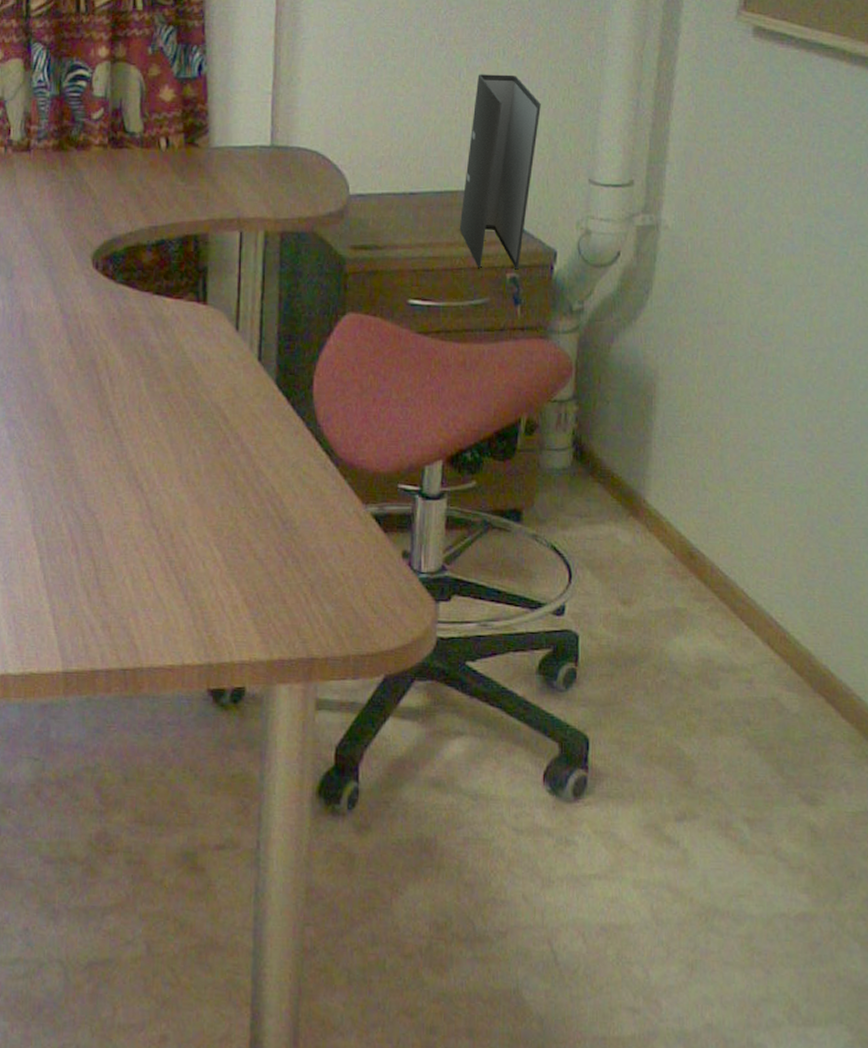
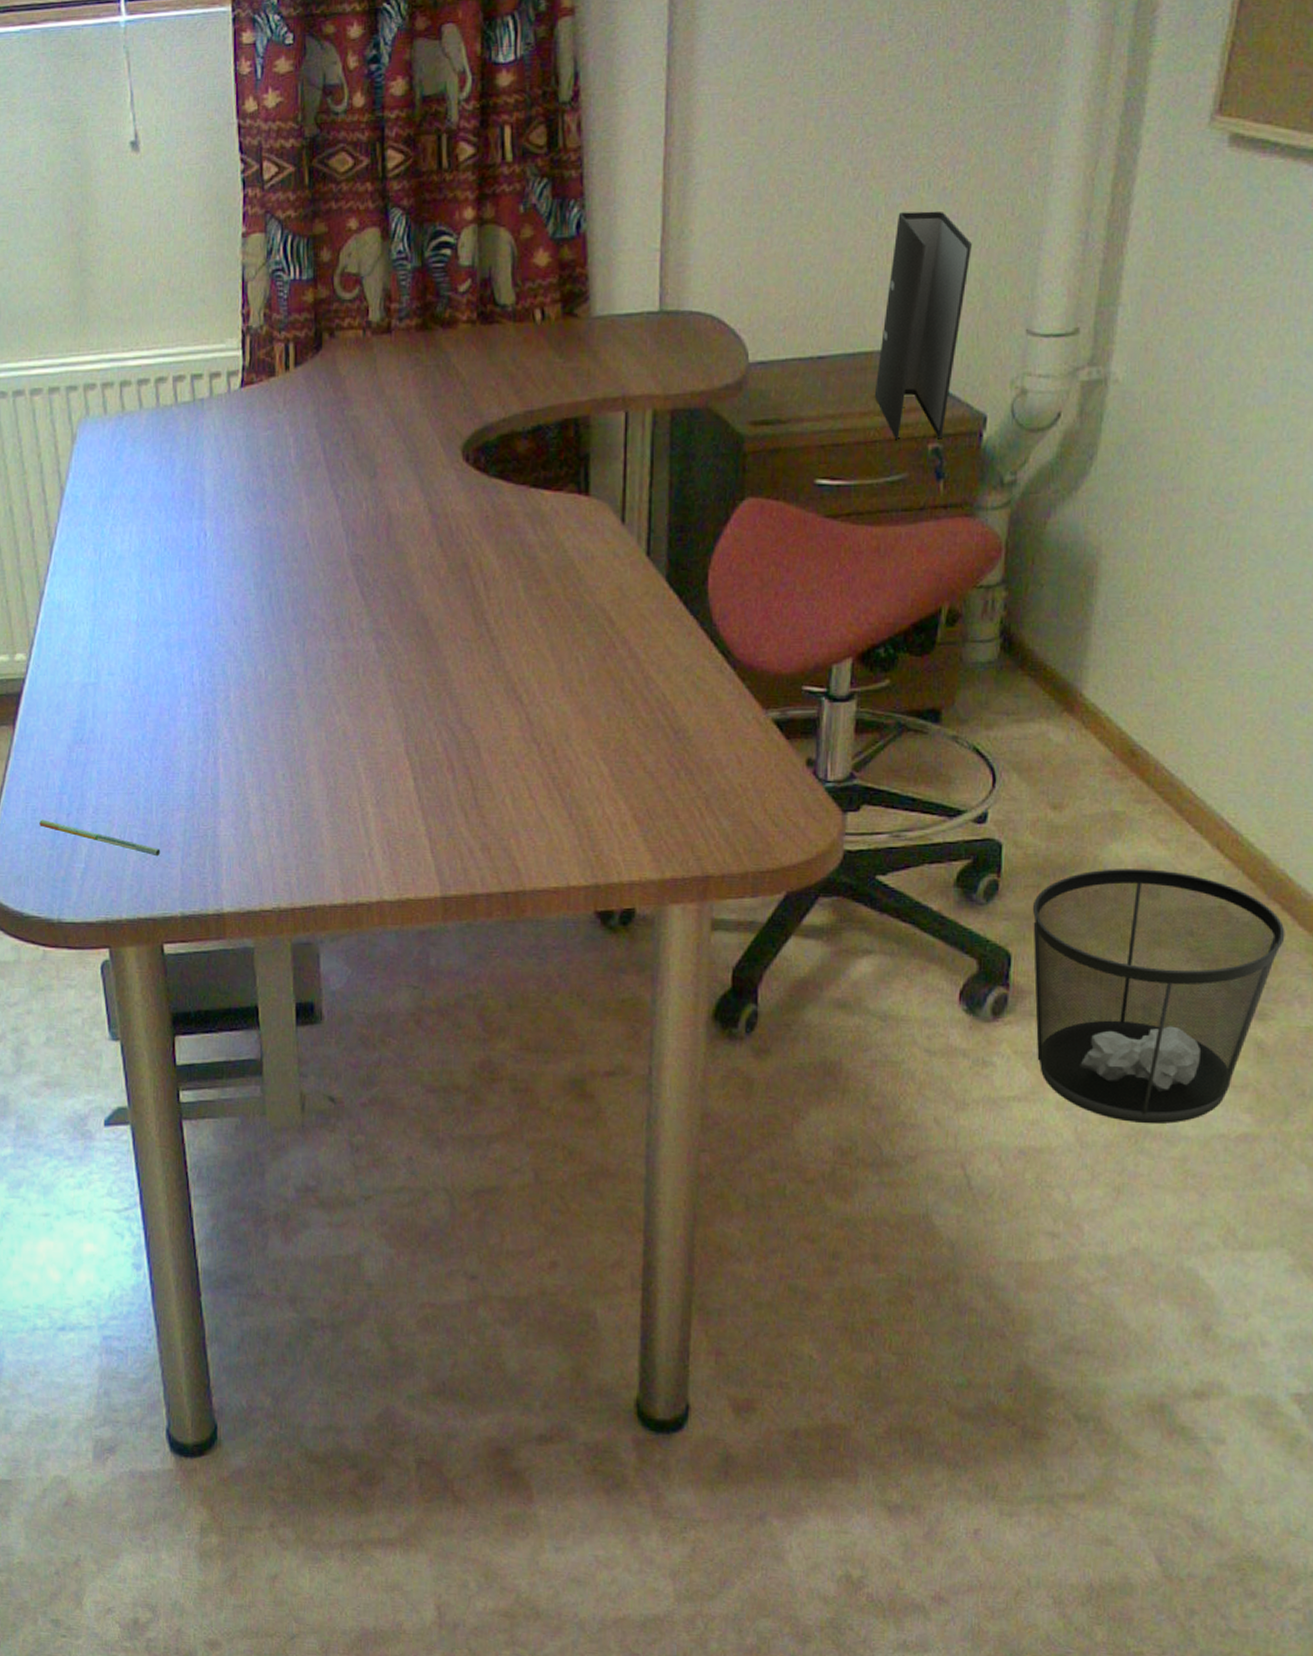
waste bin: none [606,661,830,903] -> present [1032,869,1285,1124]

